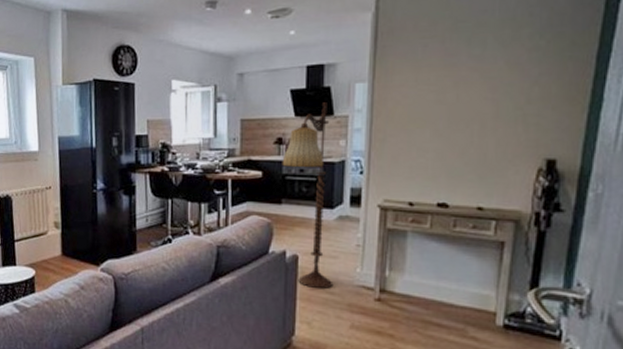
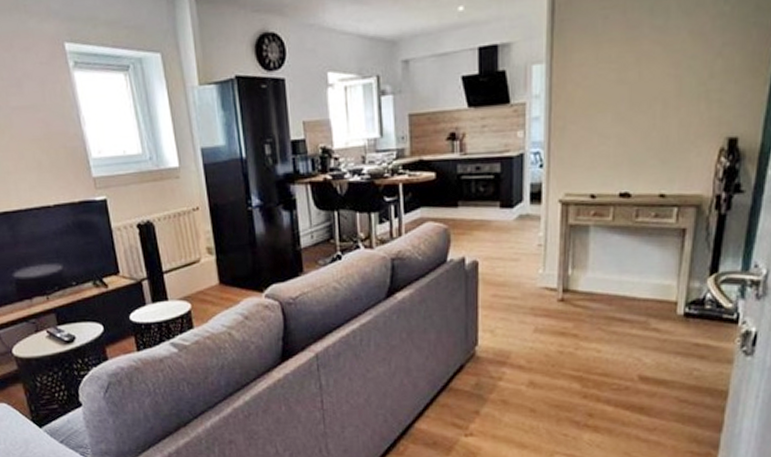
floor lamp: present [282,102,334,290] -> none [456,89,516,295]

